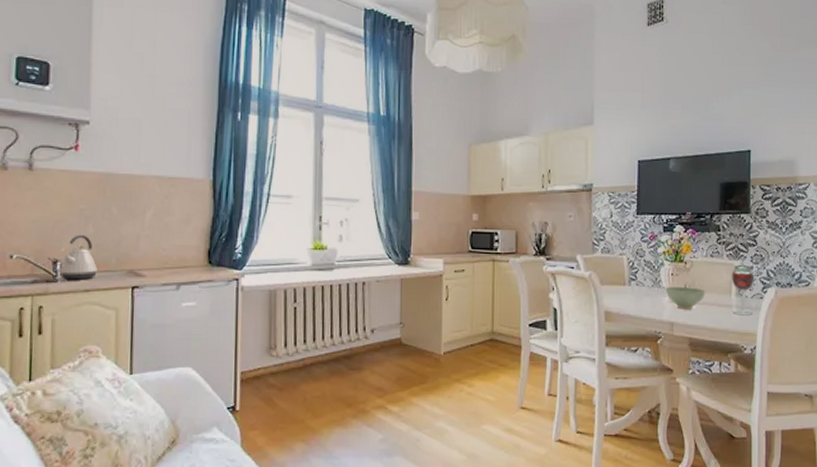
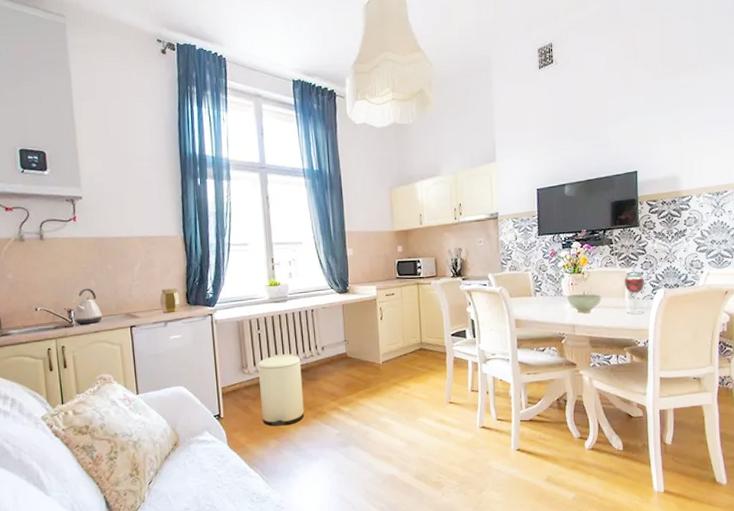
jar: none [173,243,200,274] -> present [159,288,180,314]
pedal bin: none [289,334,344,426] -> present [258,353,305,427]

